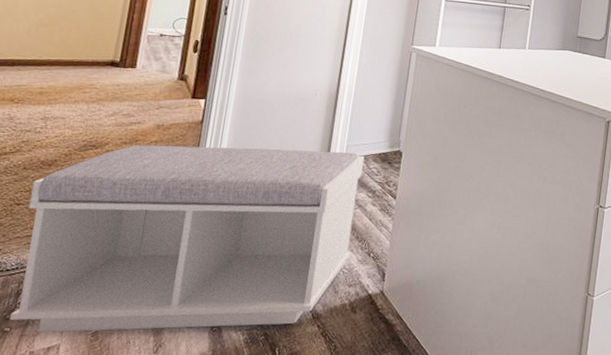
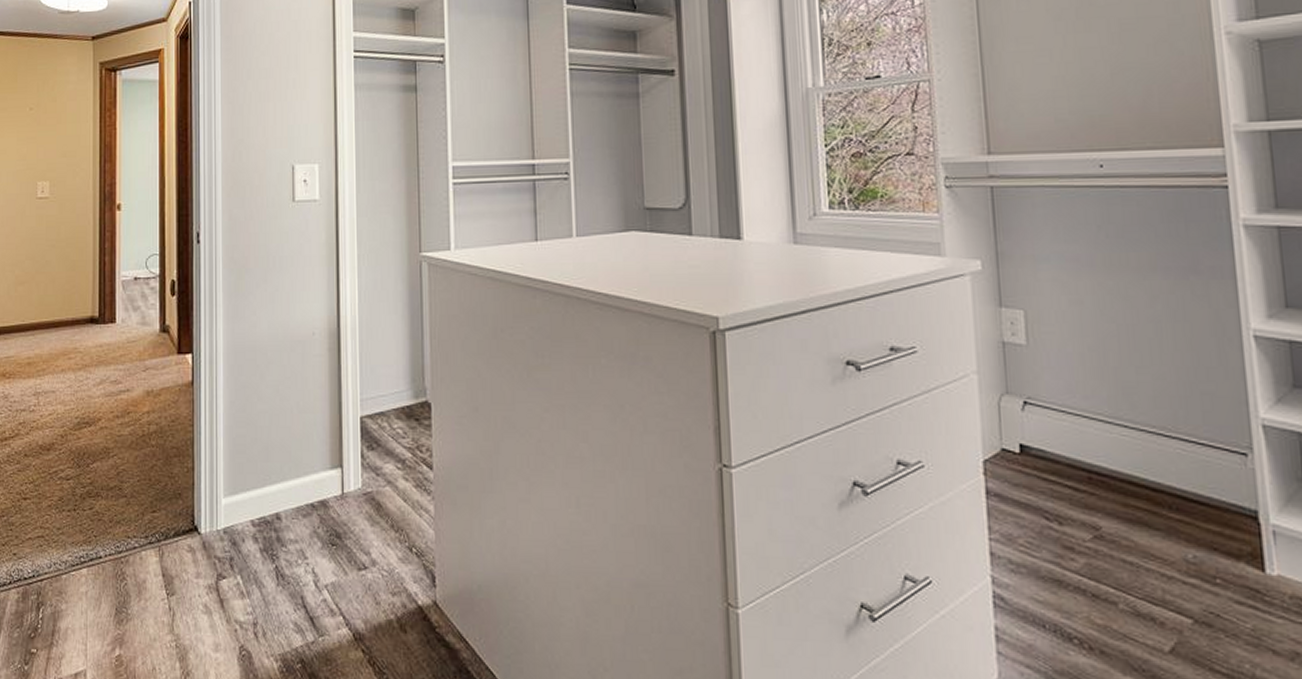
bench: present [9,145,365,333] -> none [34,408,387,655]

